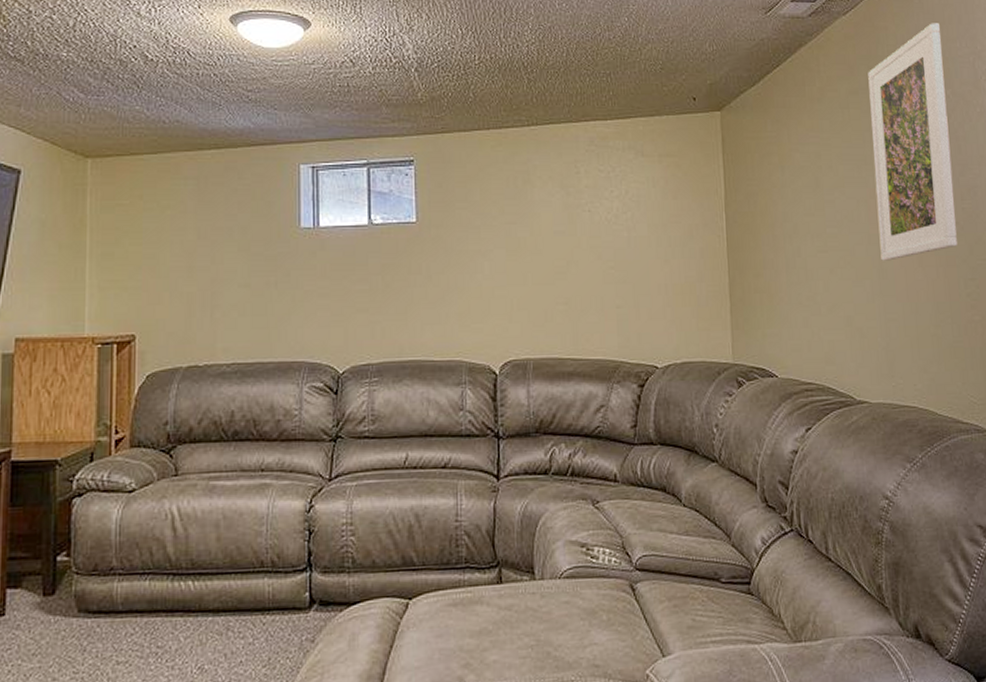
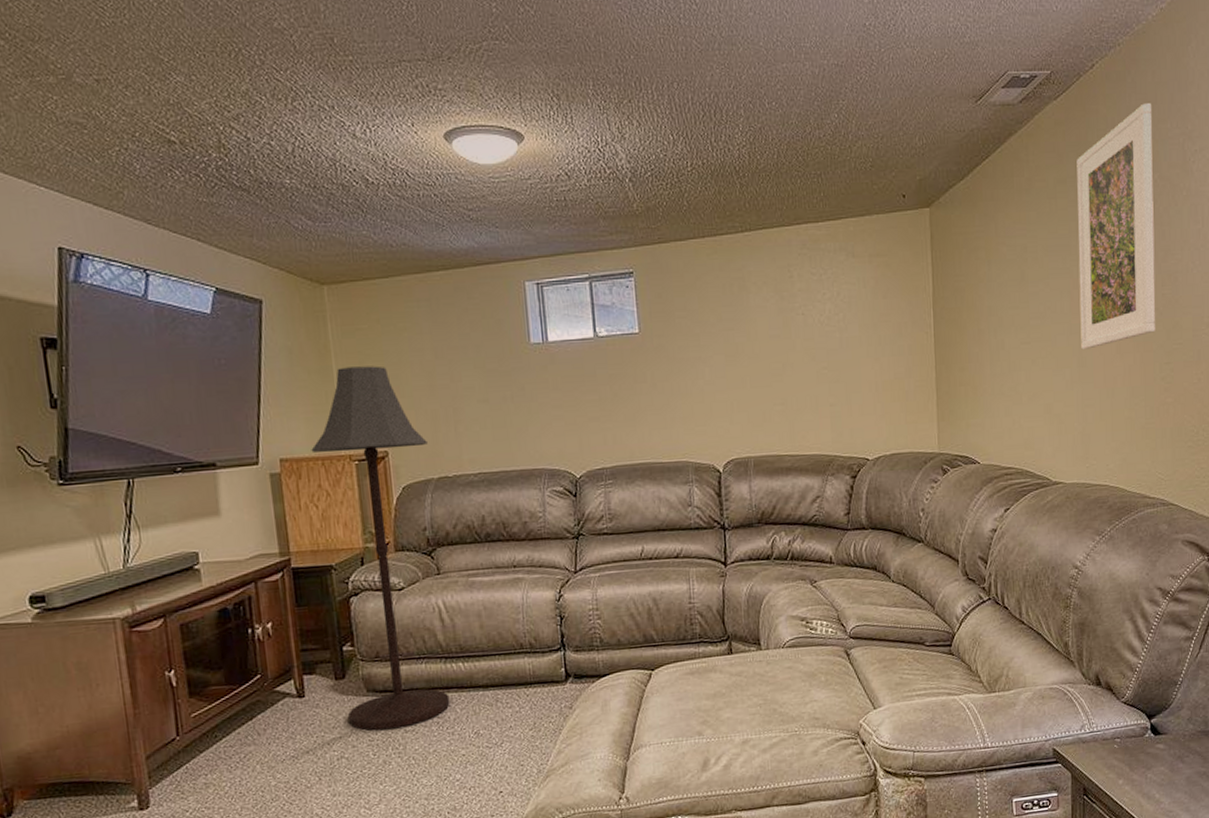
floor lamp: none [51,243,179,660] -> present [311,366,450,730]

